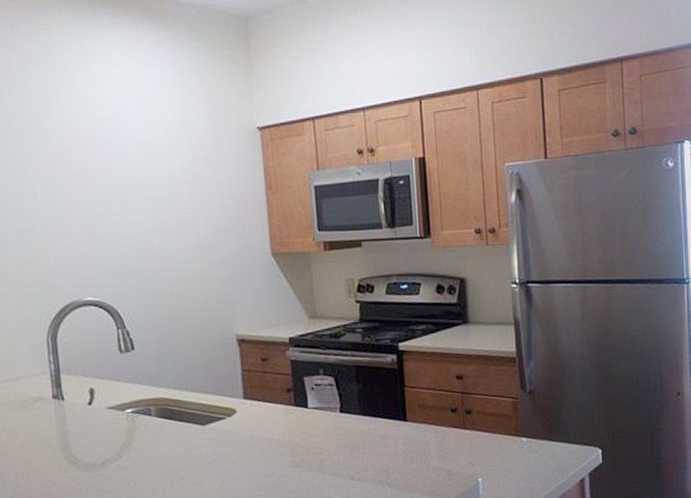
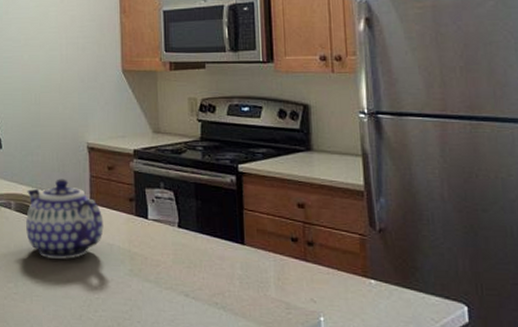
teapot: none [169,376,261,463] -> present [26,179,104,259]

